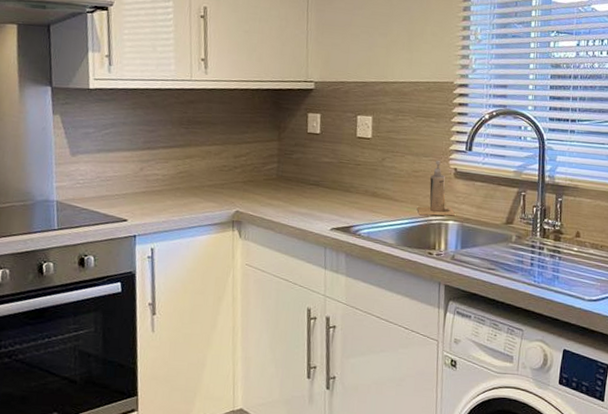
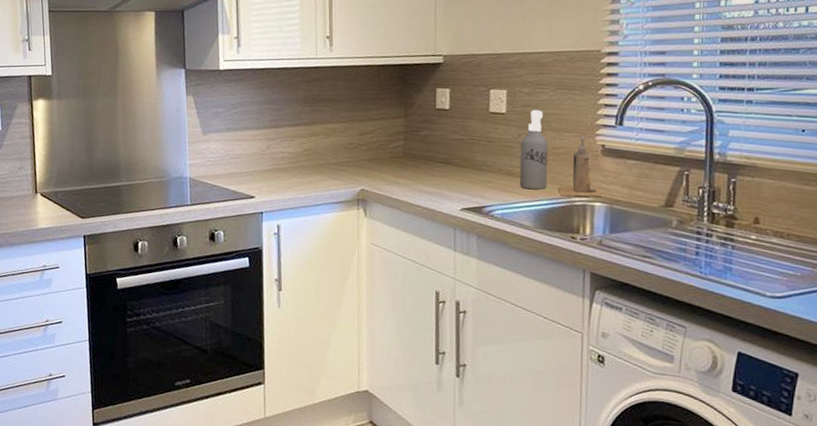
spray bottle: none [383,135,409,210] -> present [519,109,549,190]

